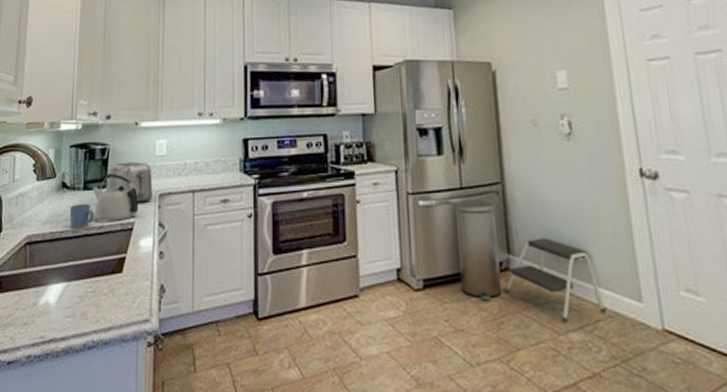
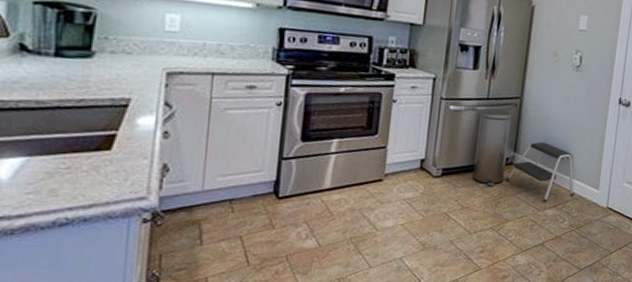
mug: present [69,203,95,230] -> none [31,71,73,101]
kettle: present [92,173,139,224] -> none [68,41,138,97]
toaster: present [106,162,153,203] -> none [91,31,159,80]

